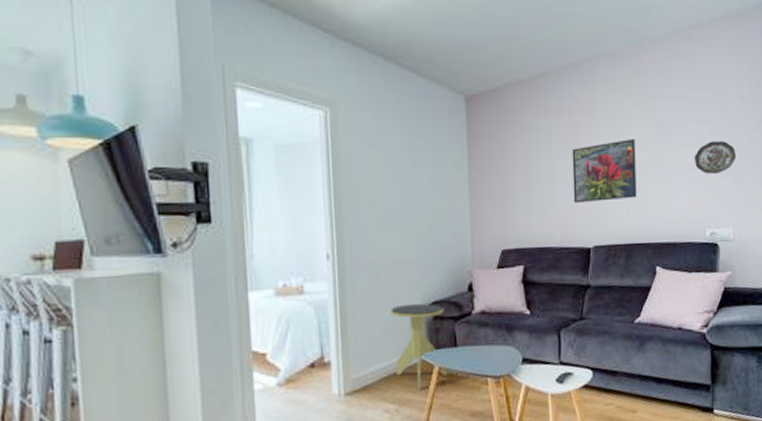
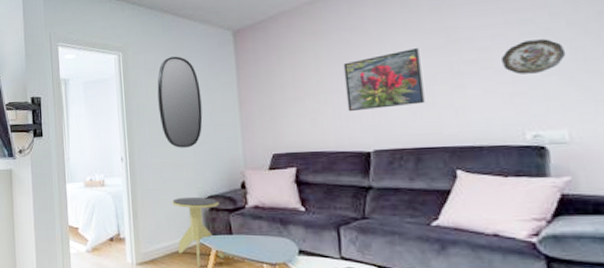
home mirror: none [375,121,429,242] -> present [157,56,203,148]

